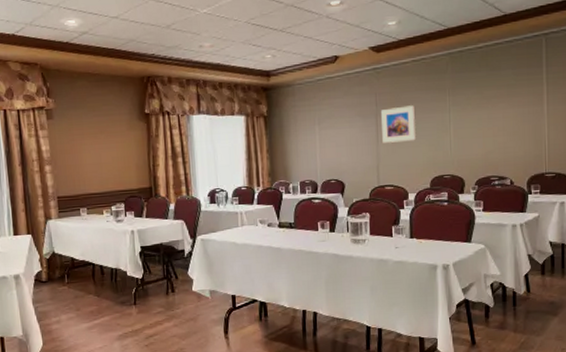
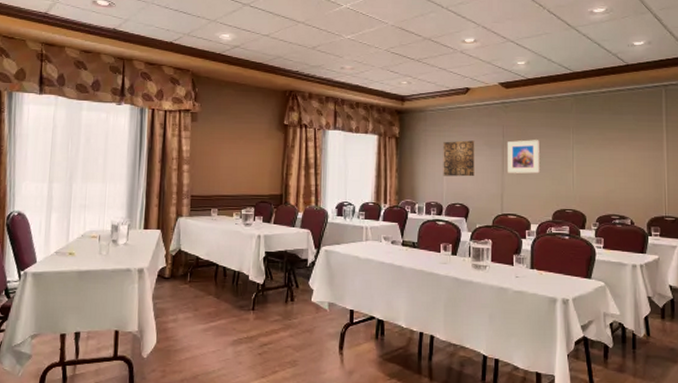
wall art: none [314,112,349,153] -> present [443,140,475,177]

